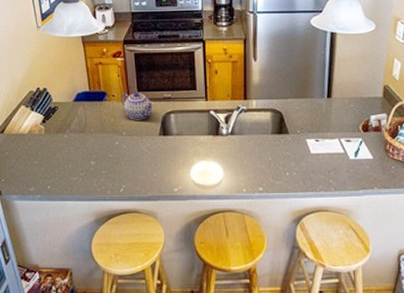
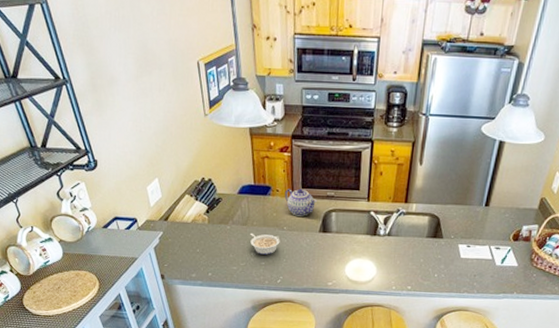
legume: none [88,140,120,163] -> present [249,233,280,255]

